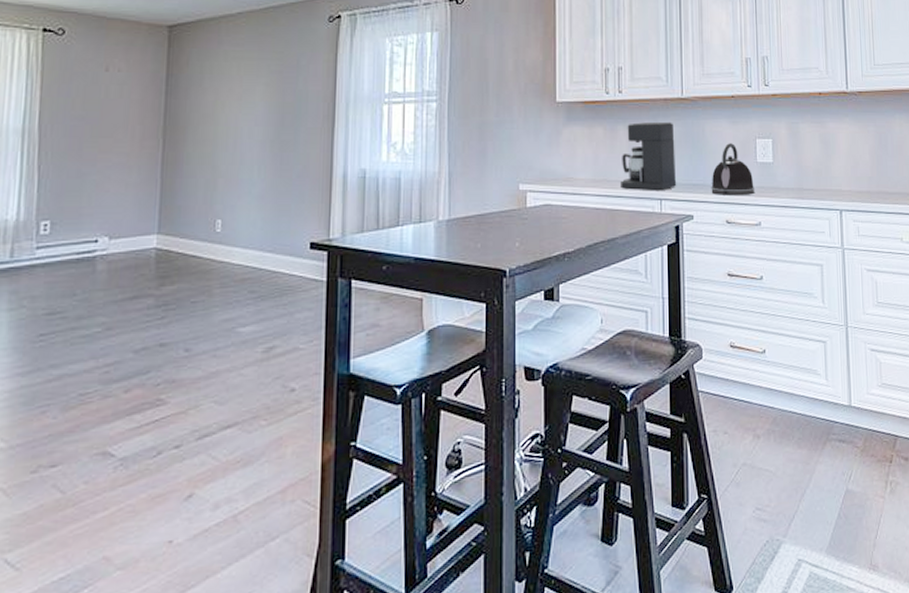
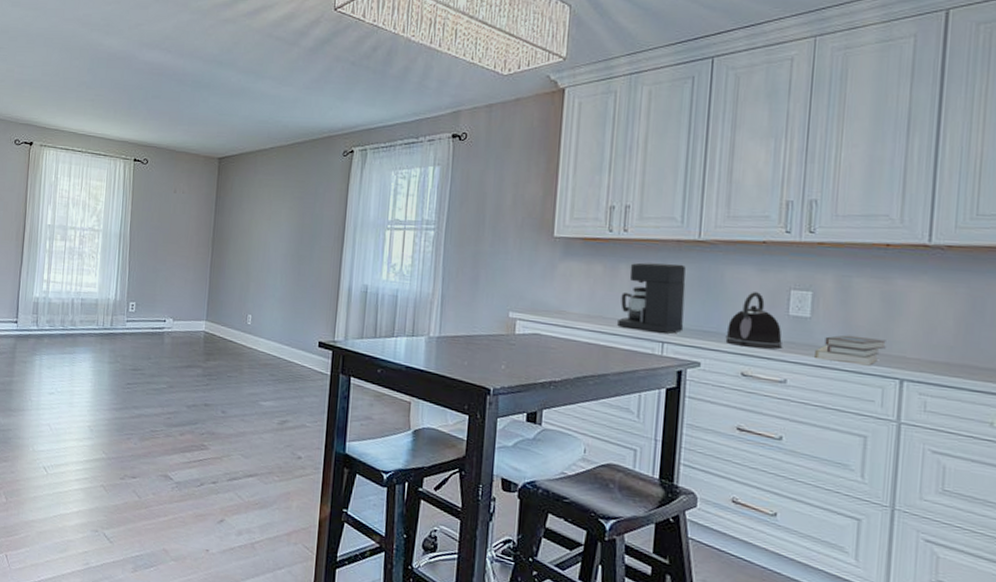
books: none [779,175,827,201] -> present [815,335,886,366]

